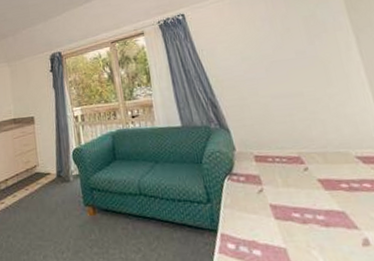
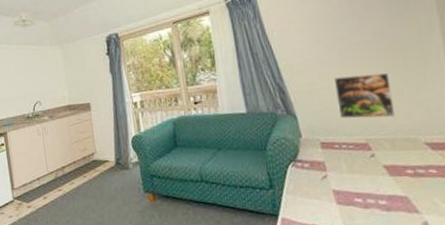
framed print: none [261,88,324,133] -> present [333,72,395,119]

